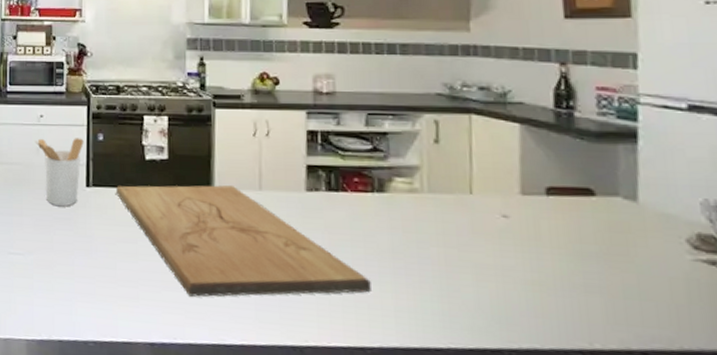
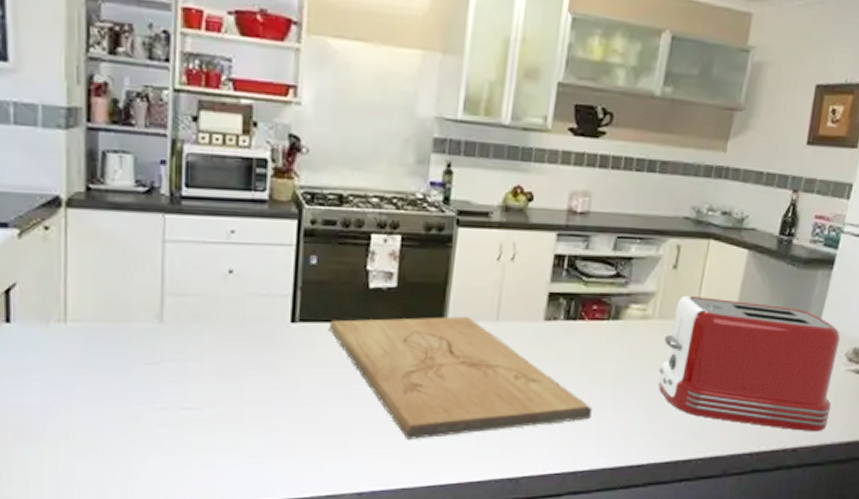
utensil holder: present [35,138,84,207] -> none [222,261,291,348]
toaster: none [439,169,686,334] -> present [658,295,841,432]

